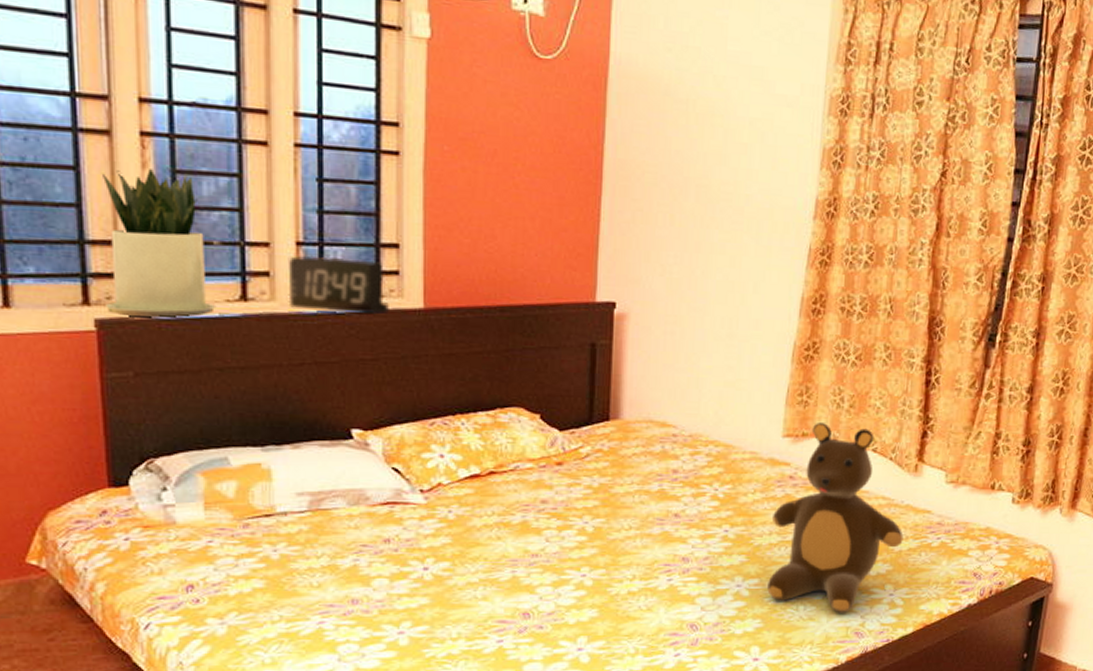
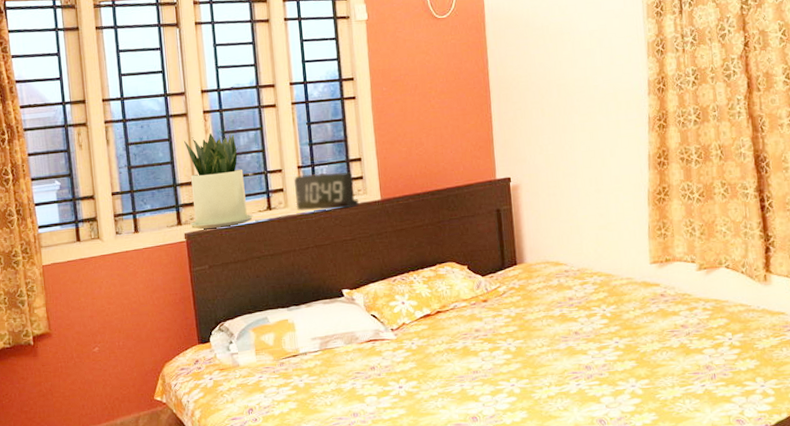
teddy bear: present [767,421,904,613] -> none [651,248,765,404]

